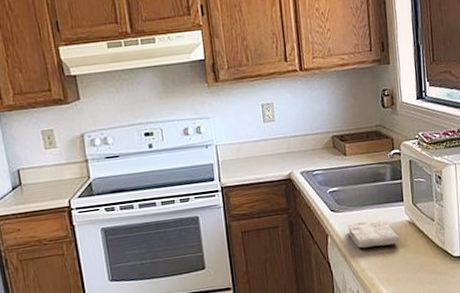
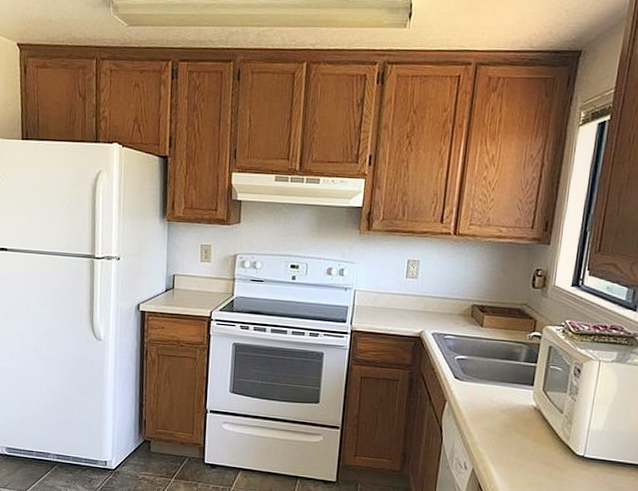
washcloth: present [347,220,400,248] -> none [468,395,521,427]

